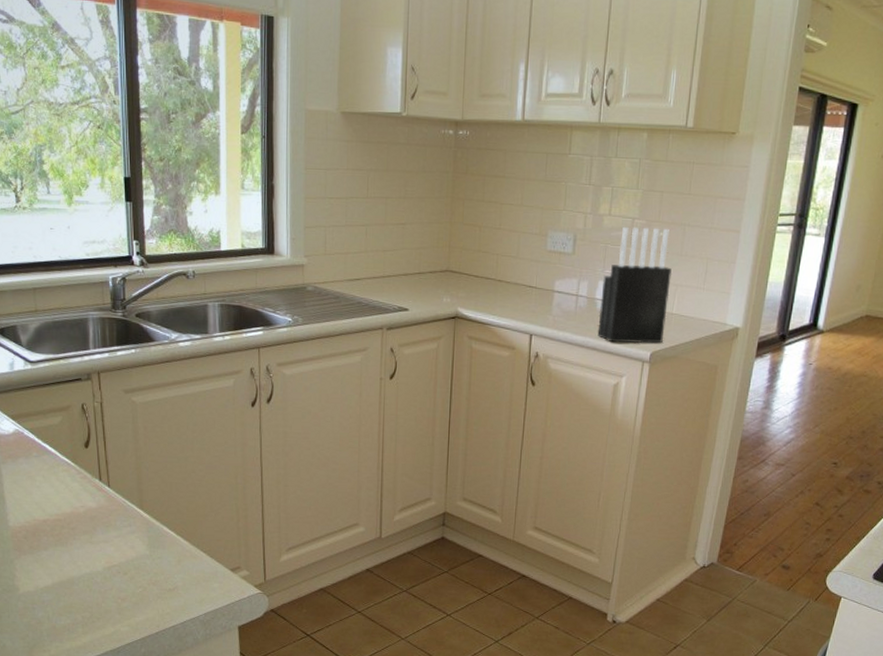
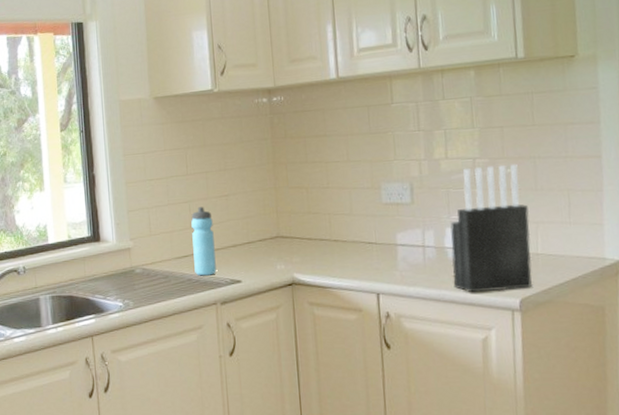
water bottle: none [365,232,388,301] -> present [191,207,216,276]

